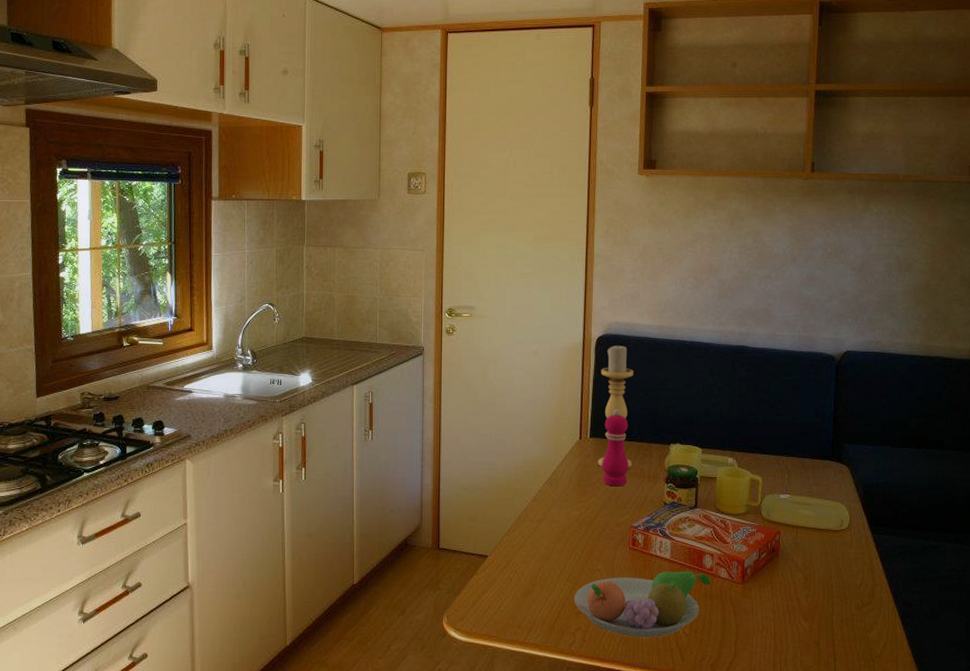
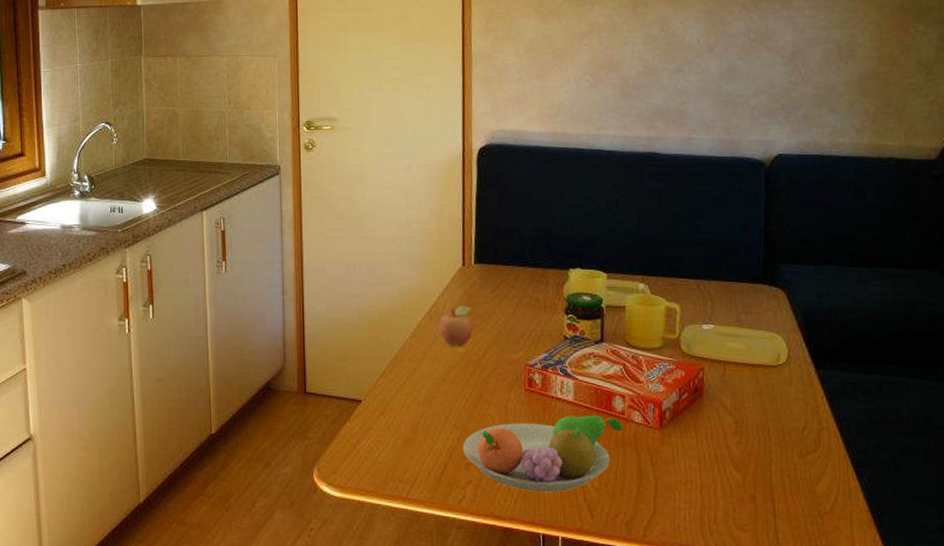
fruit: none [557,474,587,510] -> present [438,306,474,347]
candle holder: present [597,343,634,467] -> none [484,154,525,297]
pepper mill: present [601,409,629,487] -> none [488,229,521,319]

